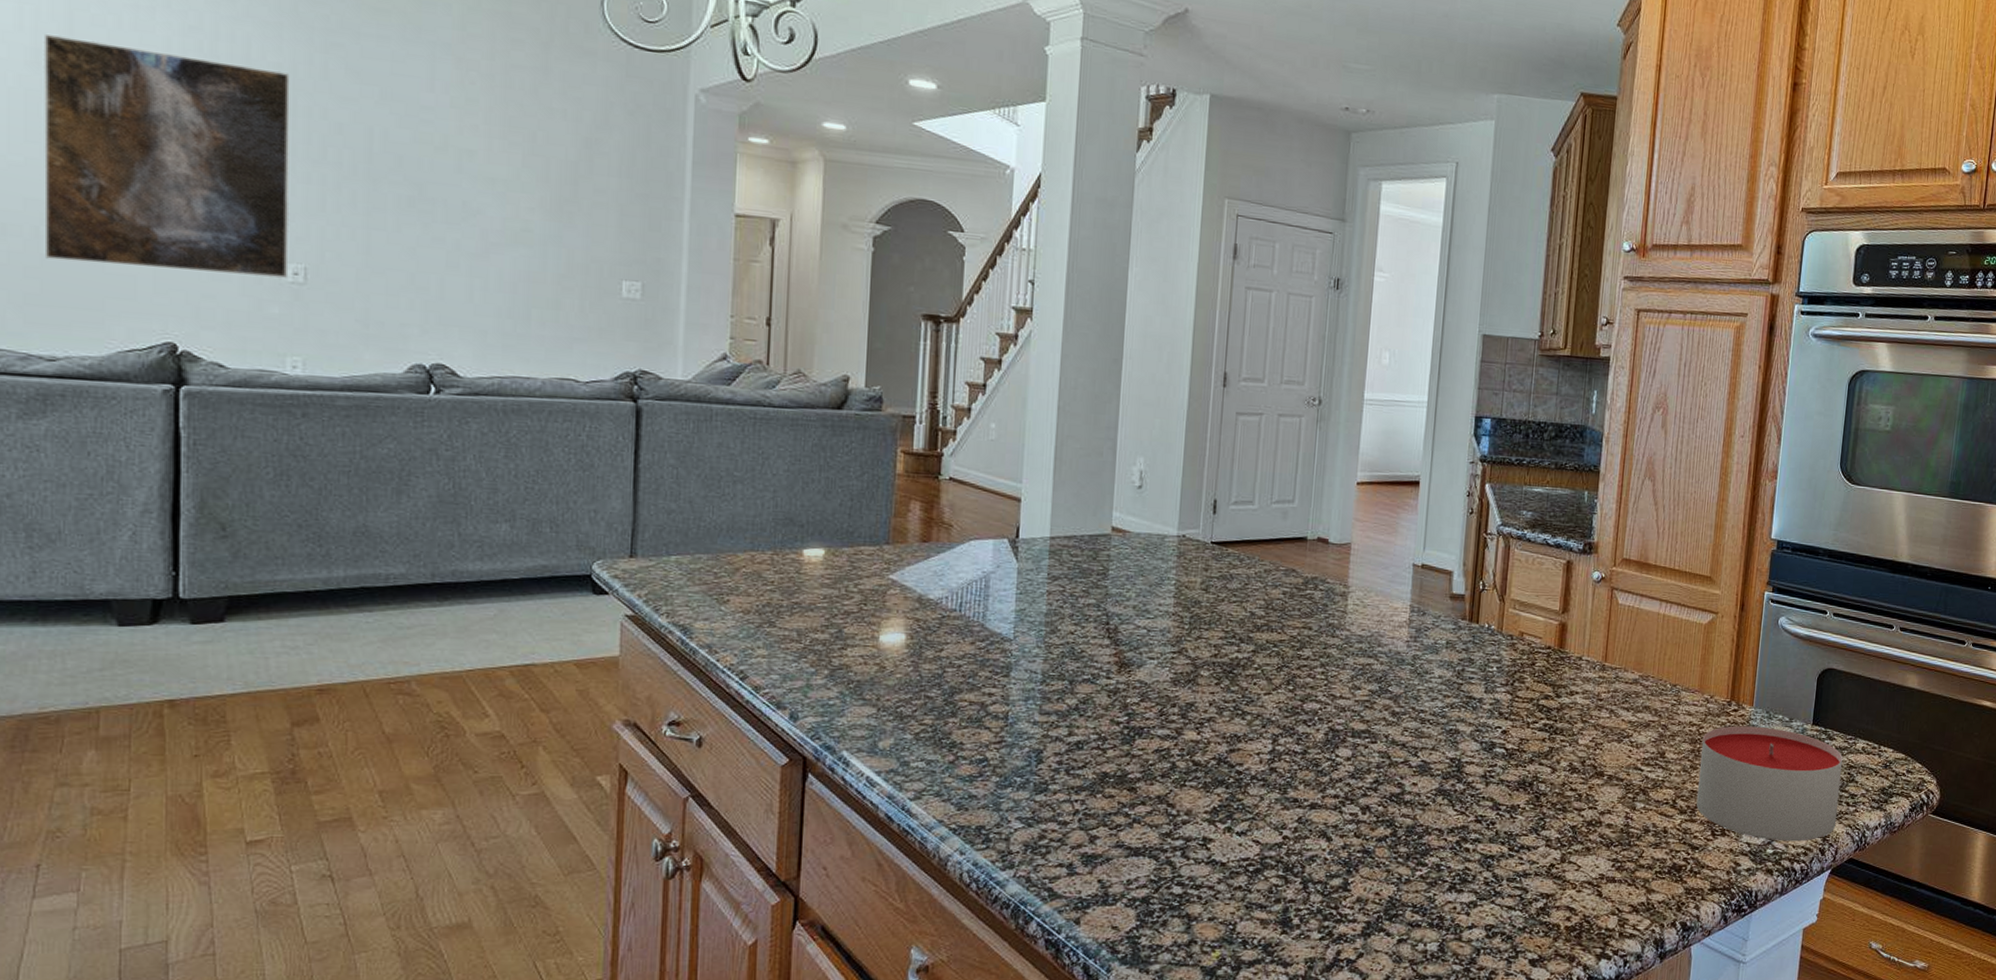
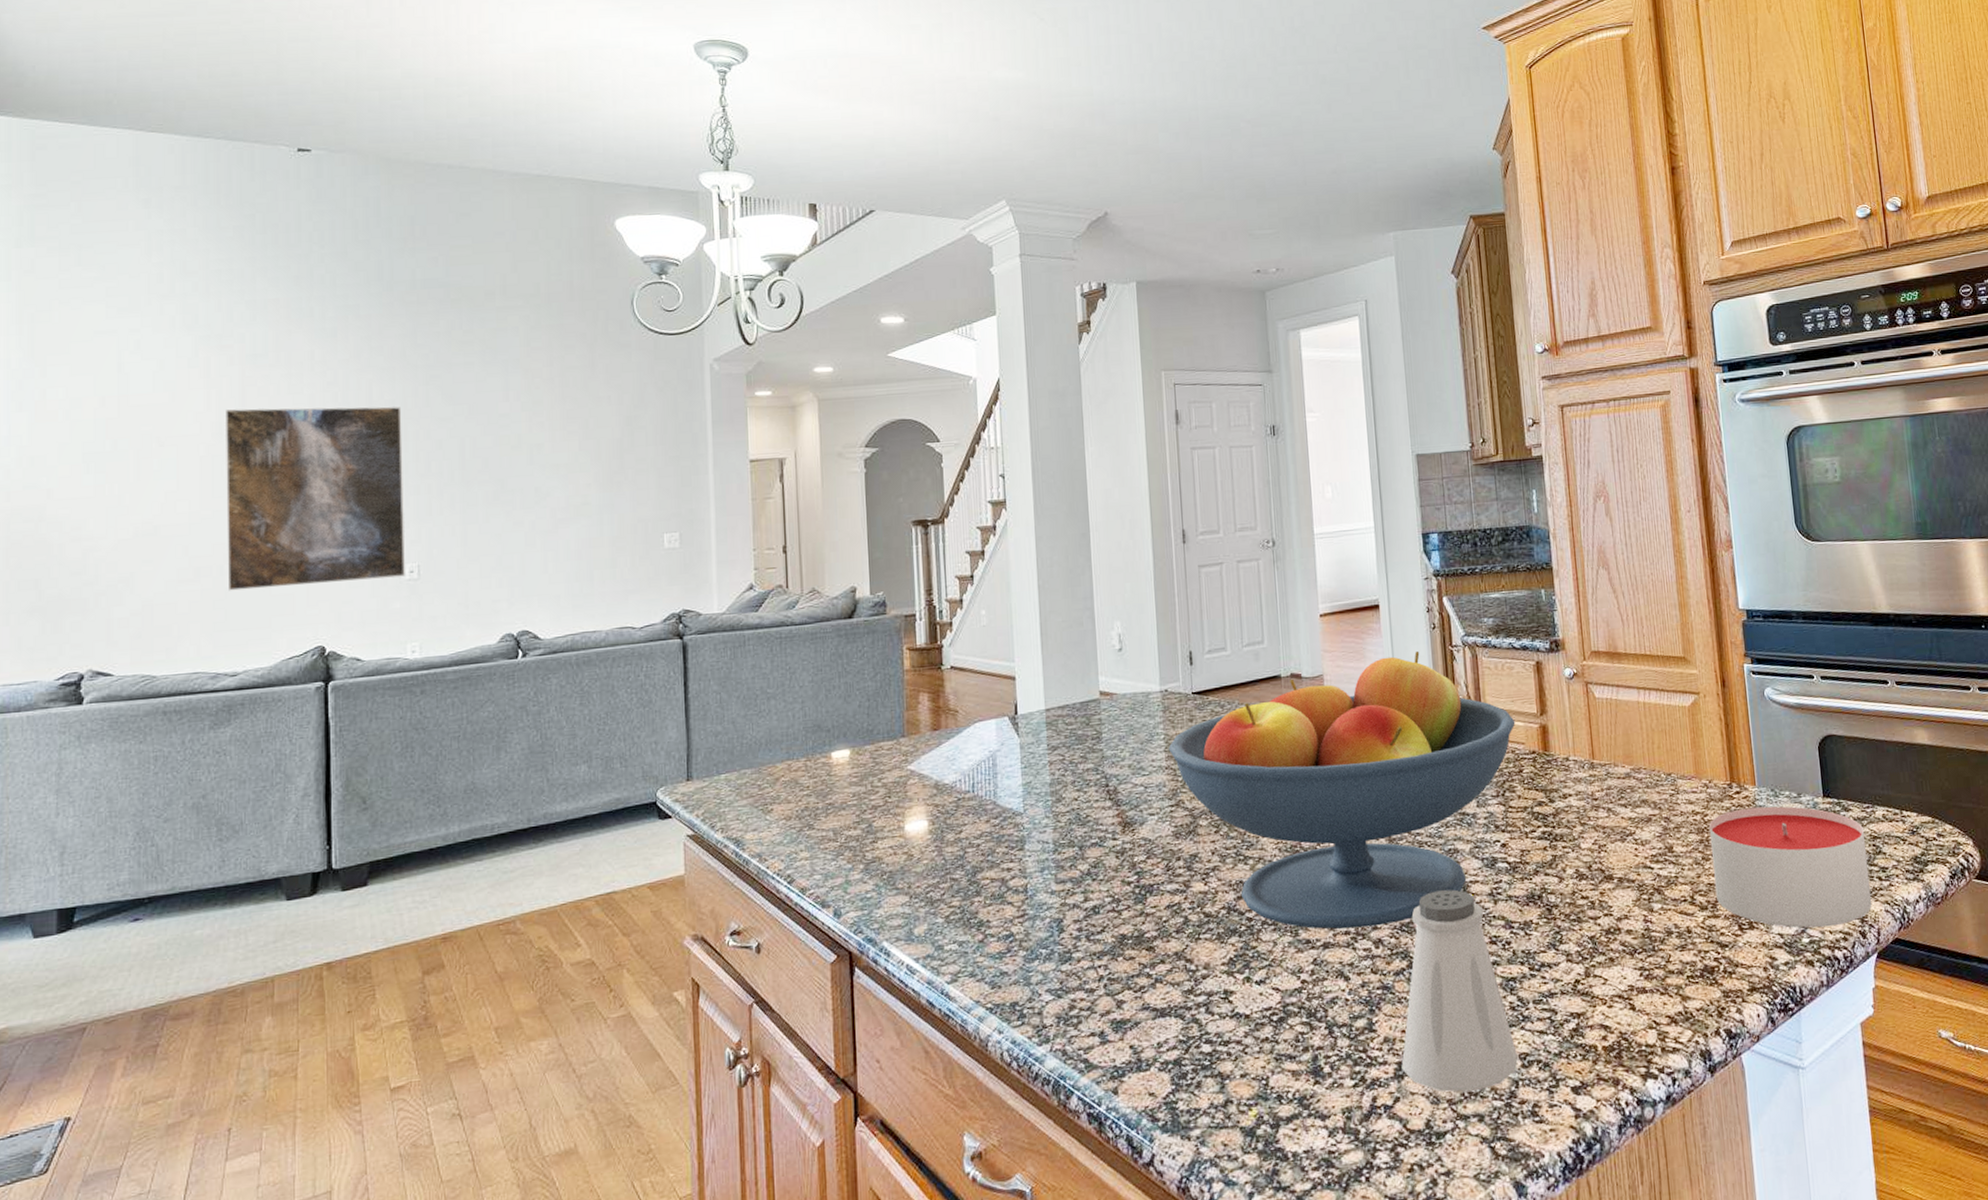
fruit bowl: none [1178,534,1537,793] -> present [1168,652,1516,929]
saltshaker: none [1370,767,1484,955] -> present [1401,889,1518,1092]

